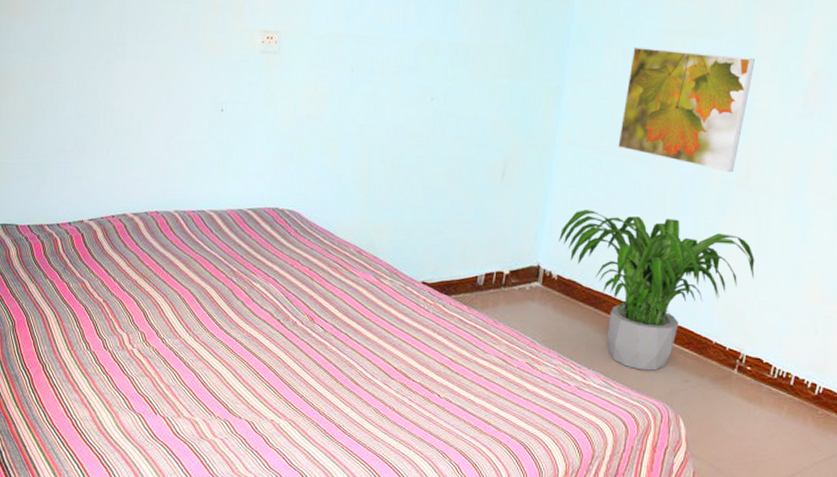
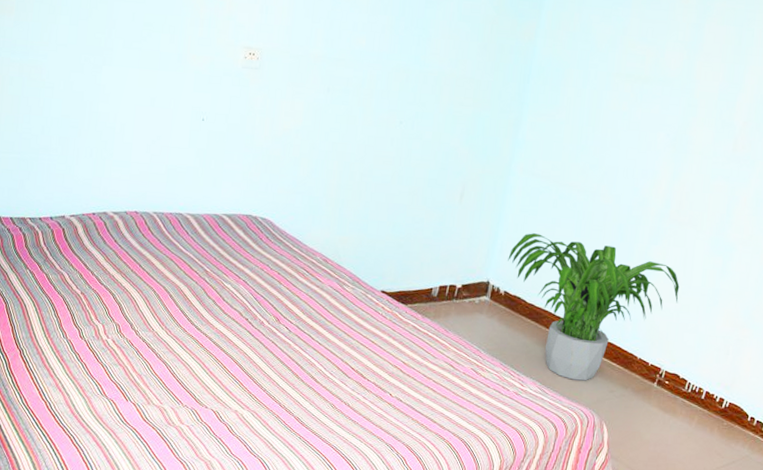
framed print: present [617,47,755,173] -> none [566,87,694,207]

